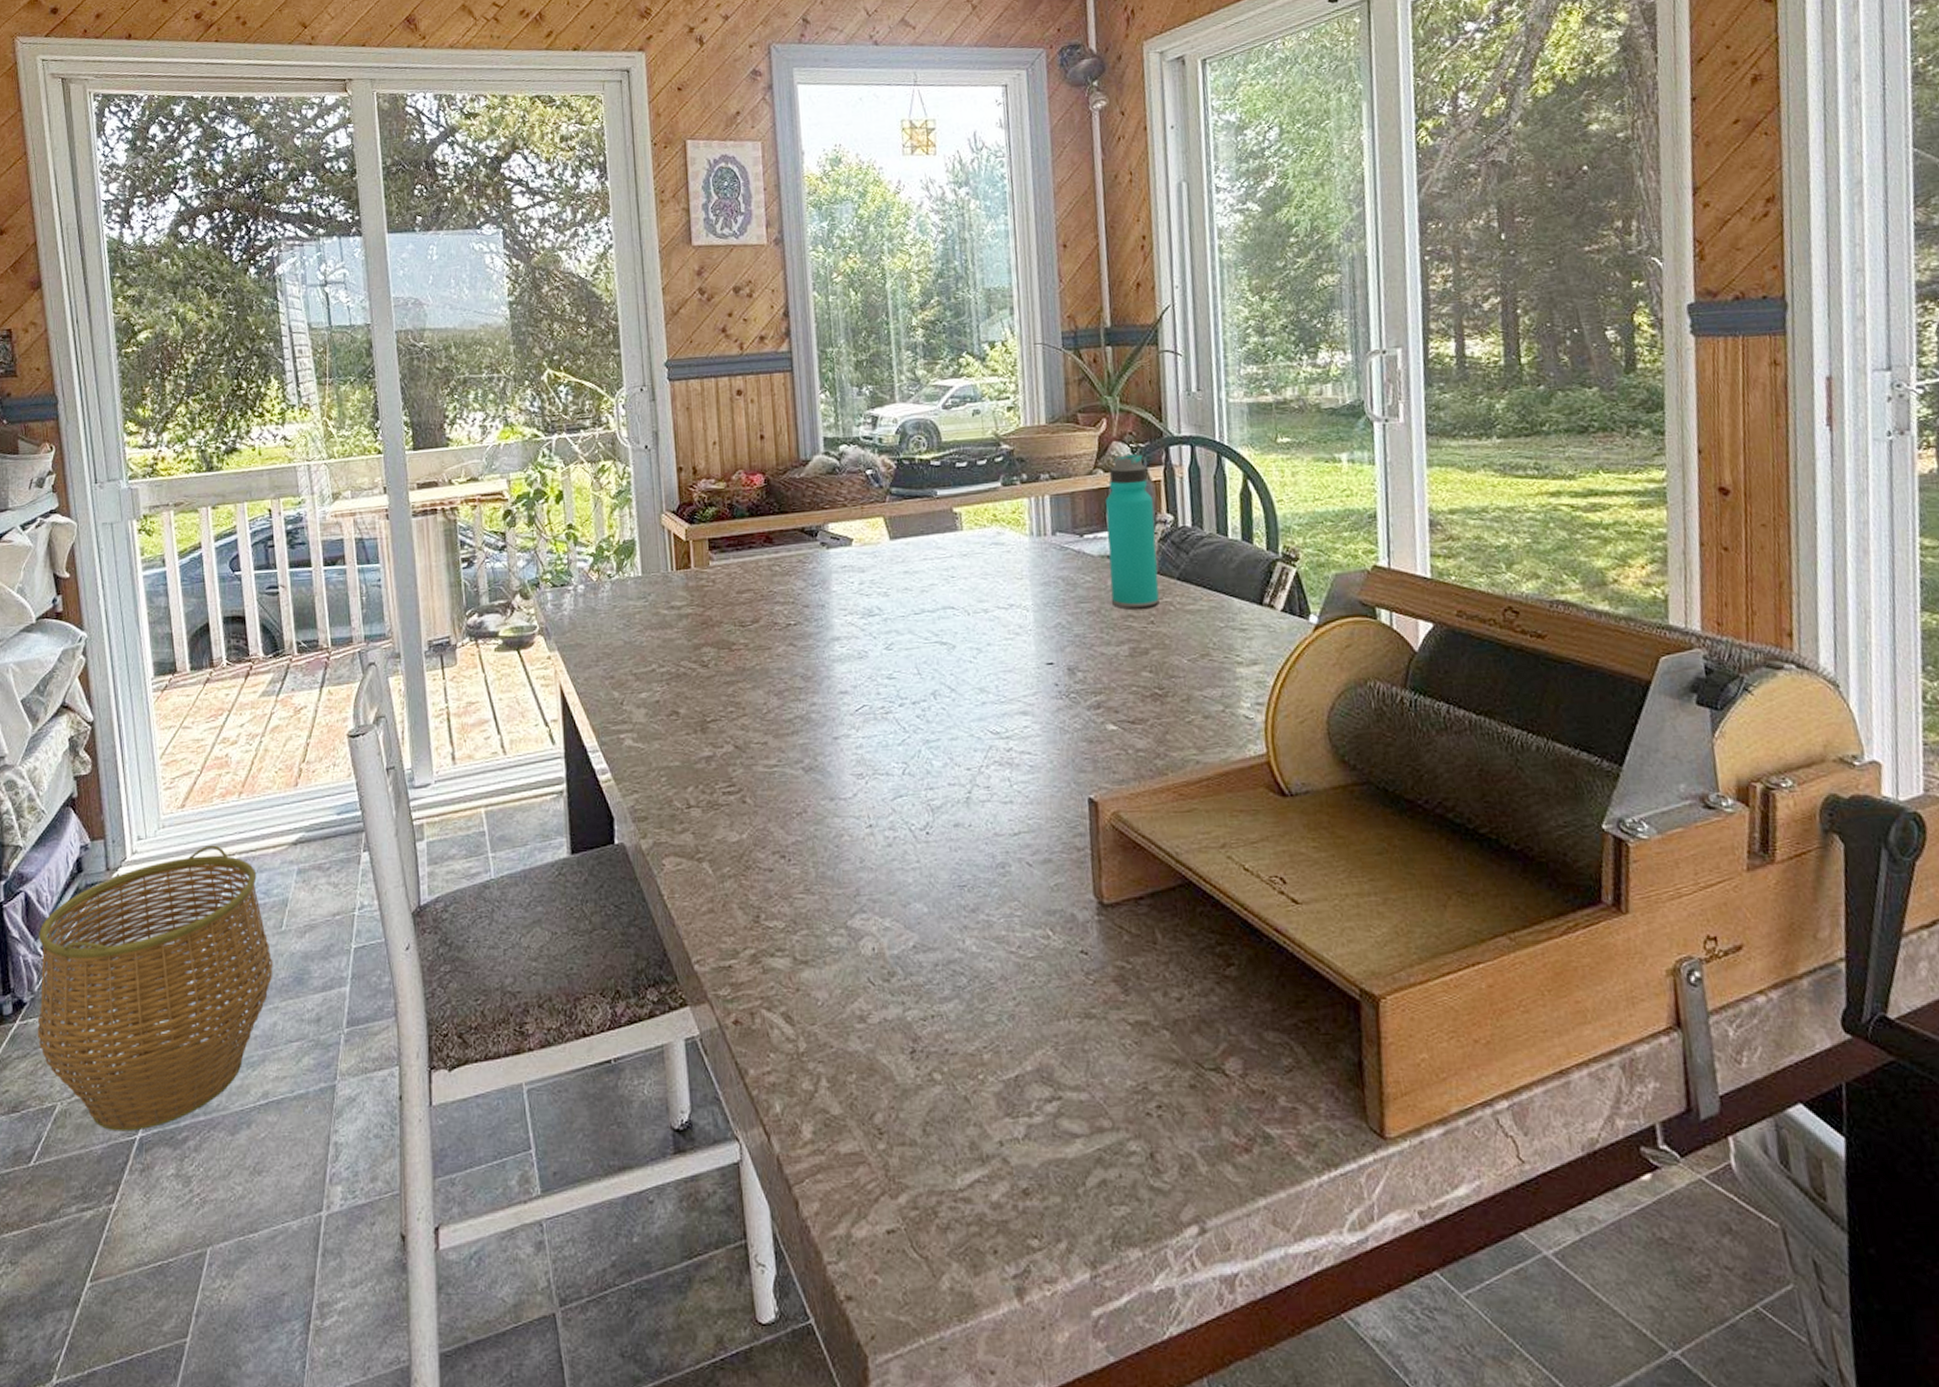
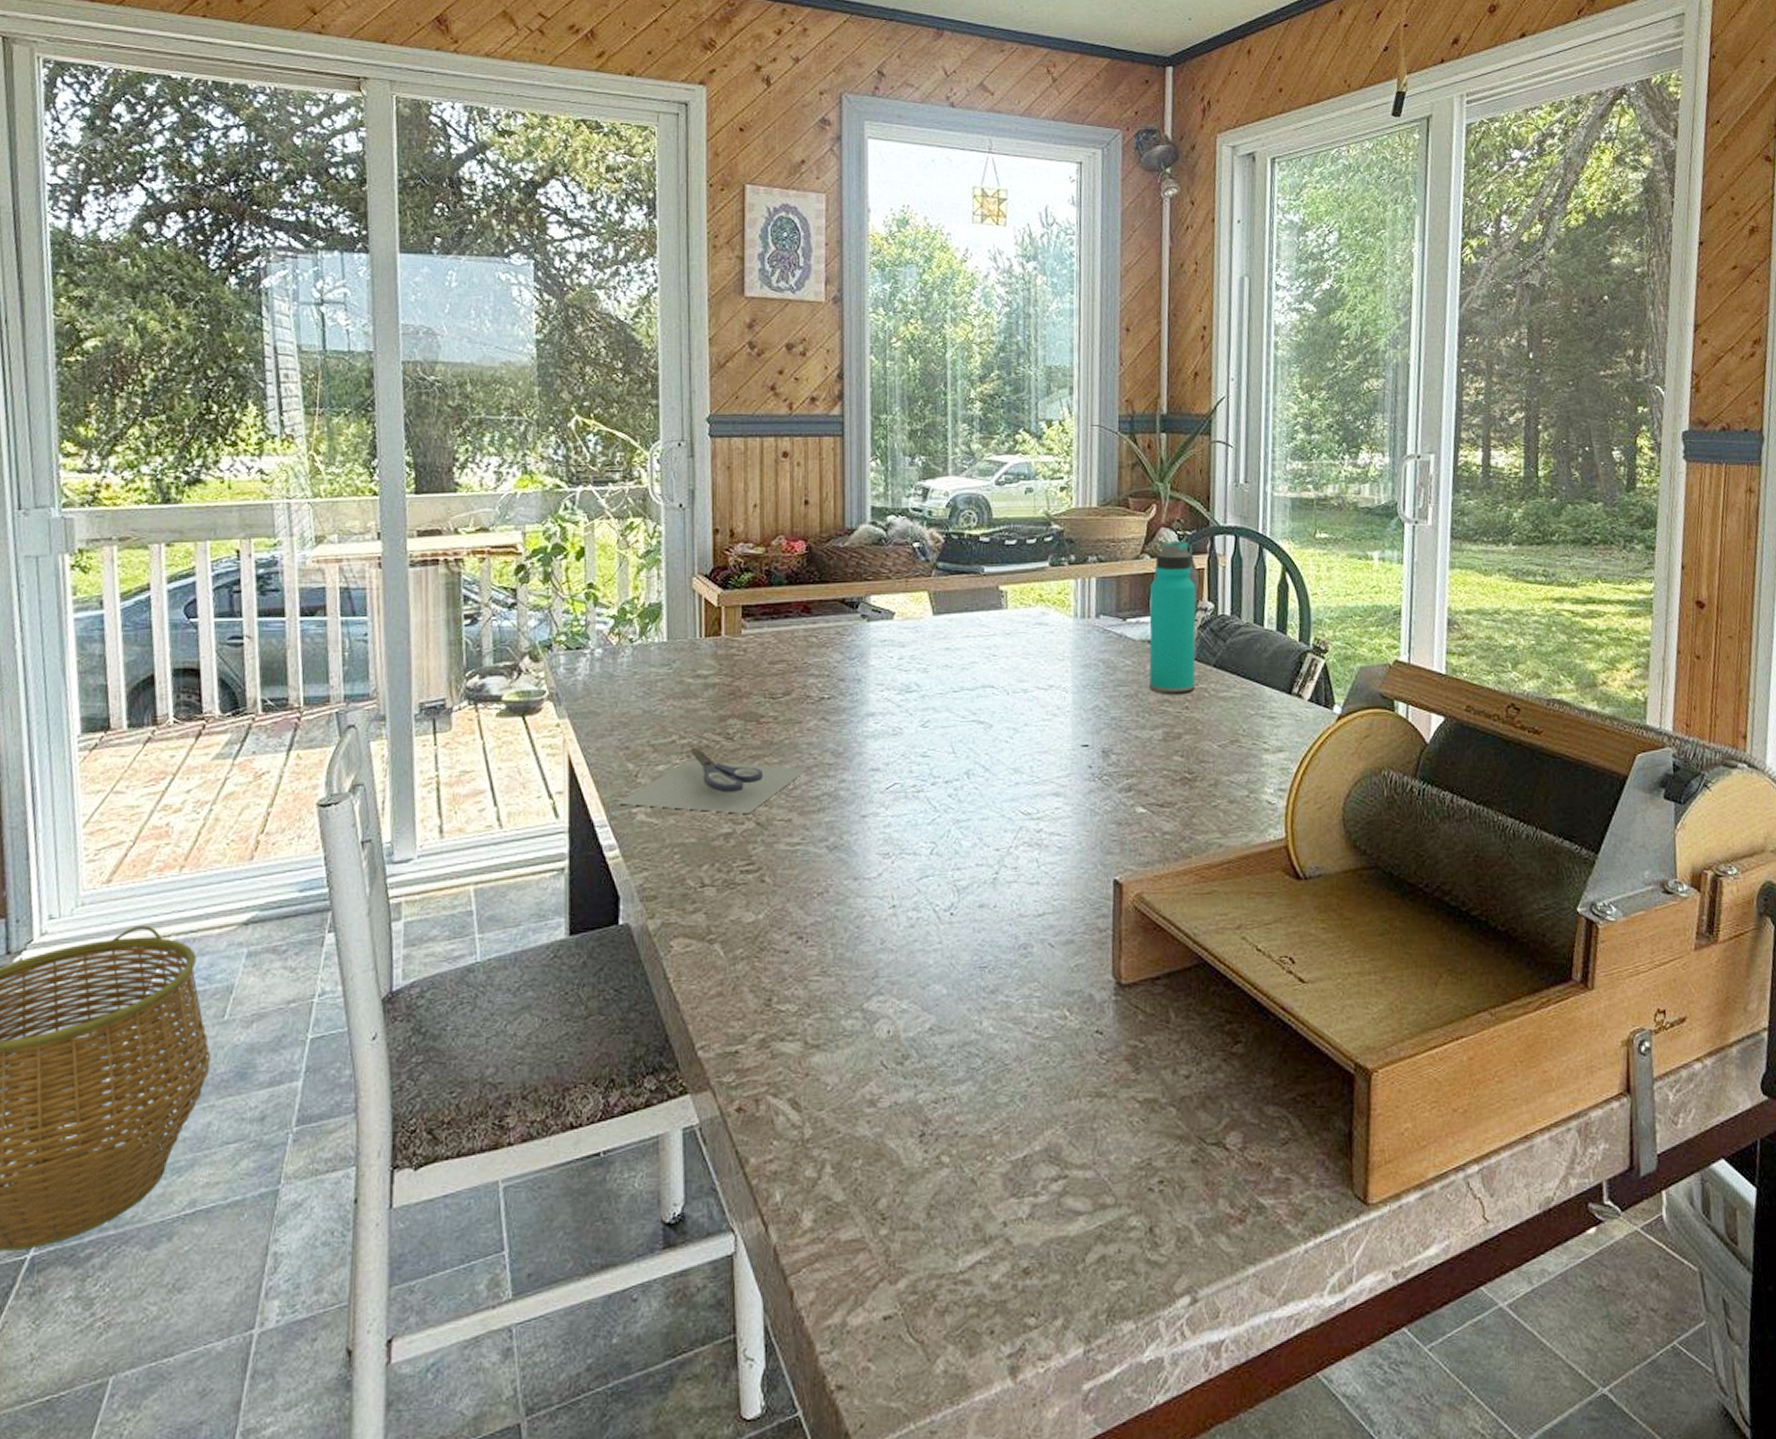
scissors: none [605,675,780,738] -> present [616,747,808,814]

